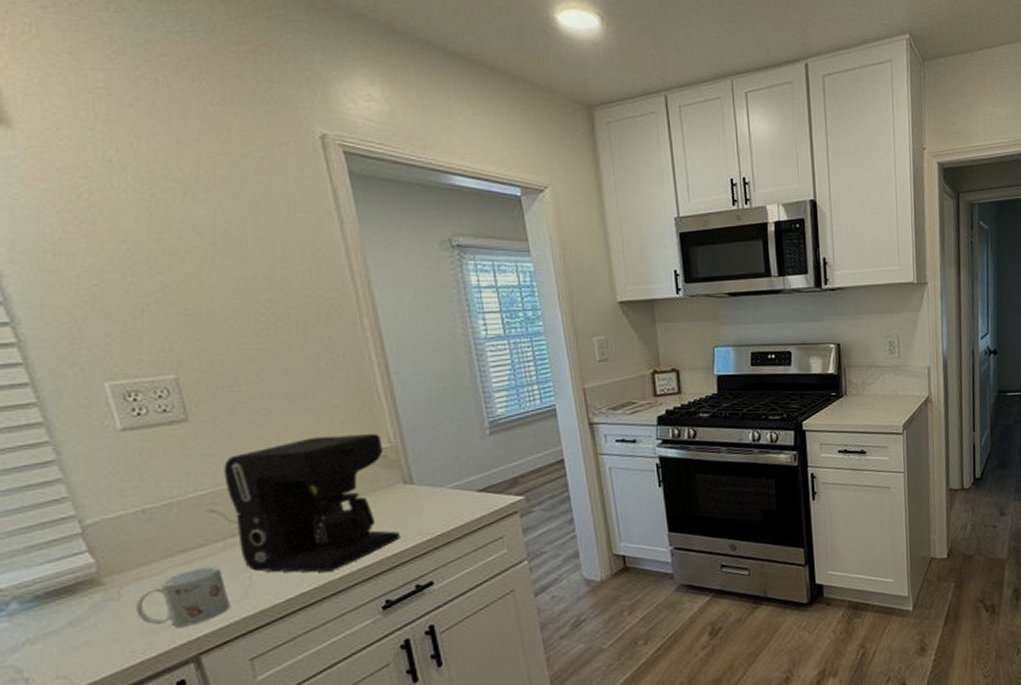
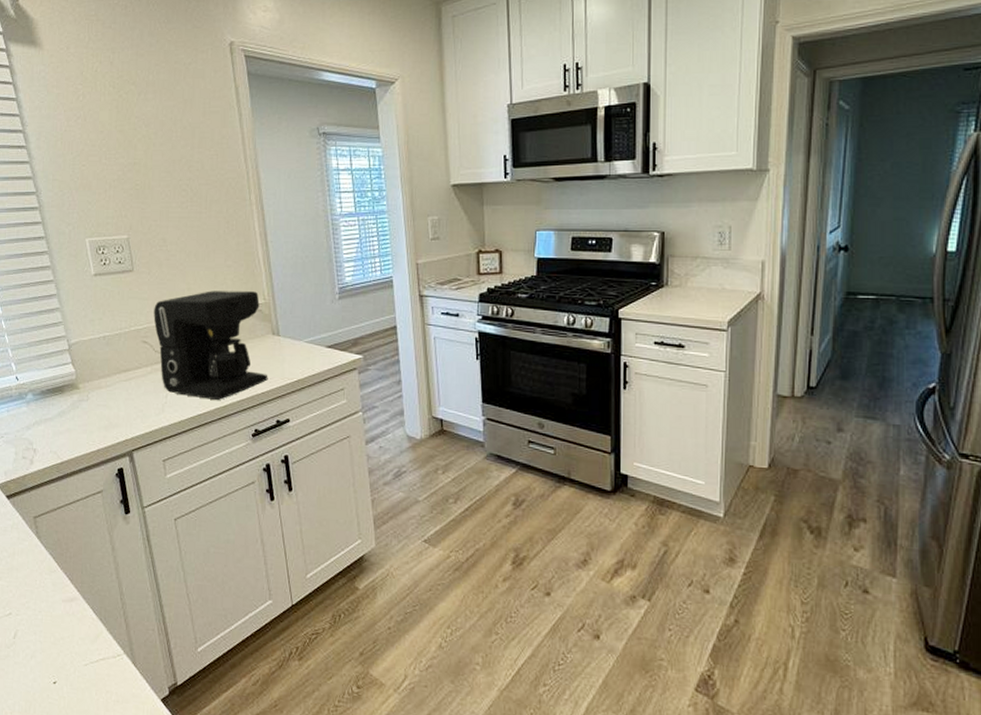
mug: present [136,566,230,627] -> none [97,385,153,428]

